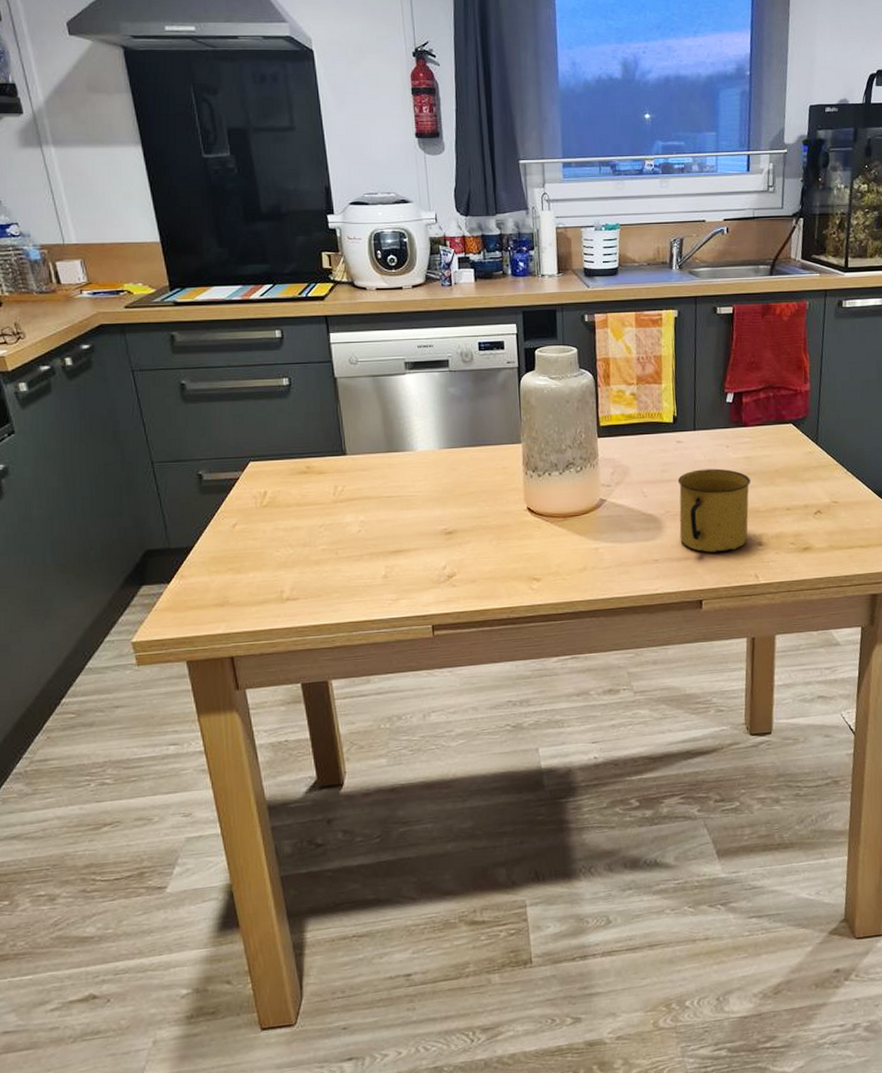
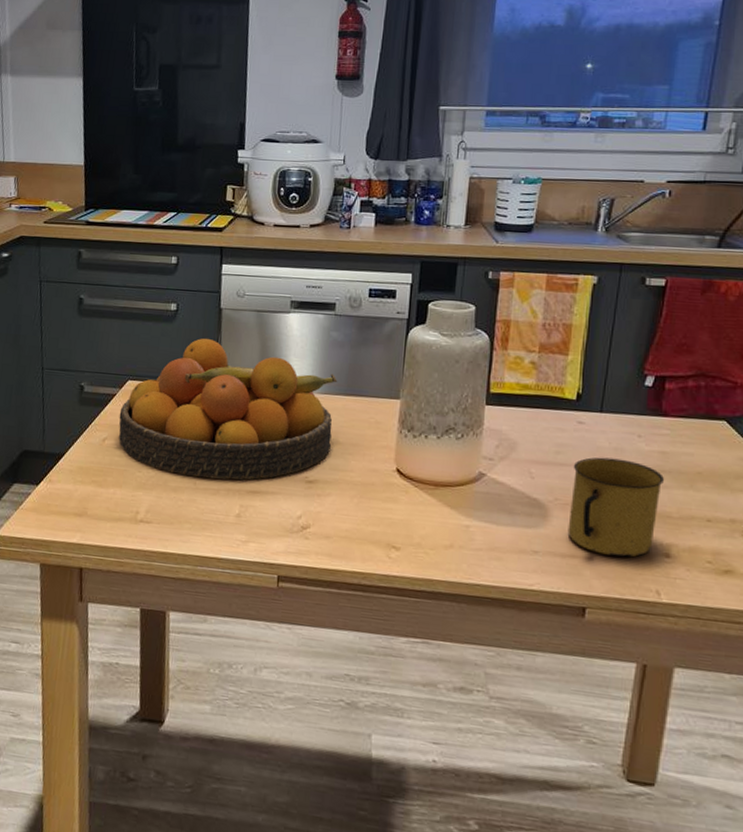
fruit bowl: none [246,410,464,548] -> present [119,338,338,480]

